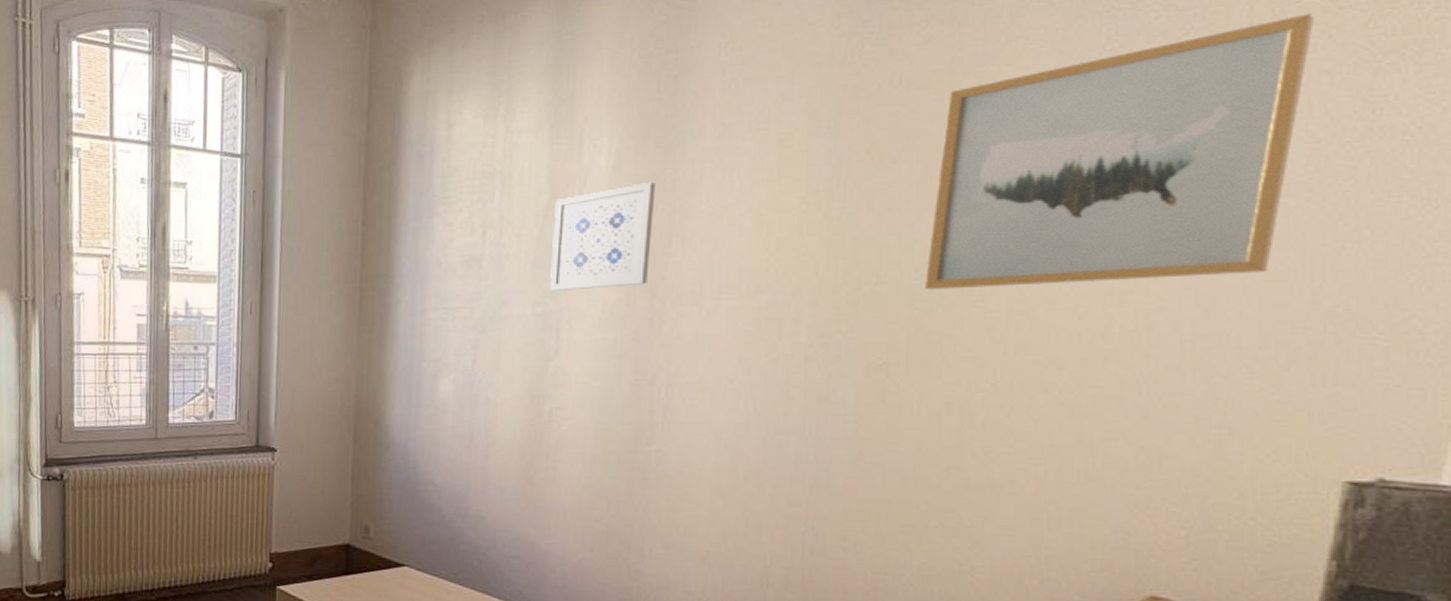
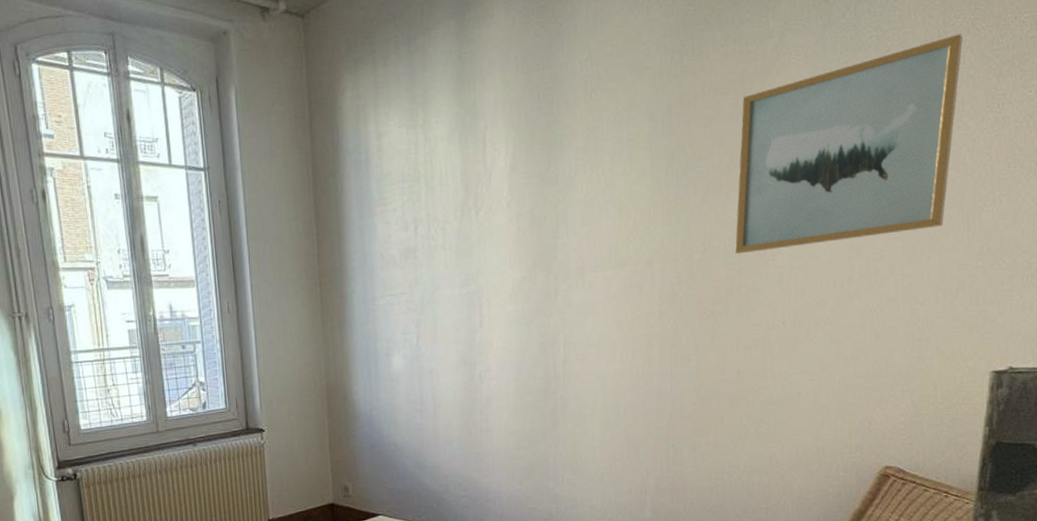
wall art: present [550,182,656,290] -> none [469,178,544,274]

